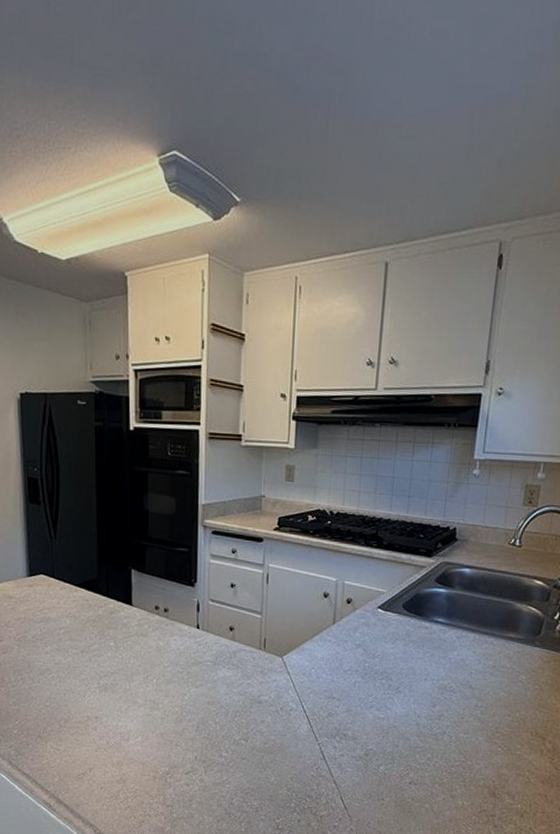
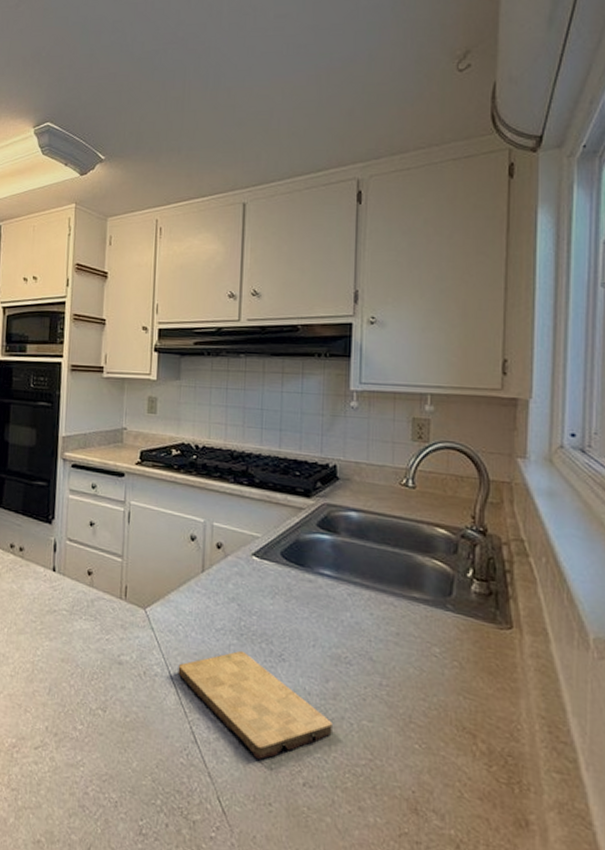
cutting board: none [310,686,436,768] -> present [178,650,332,759]

